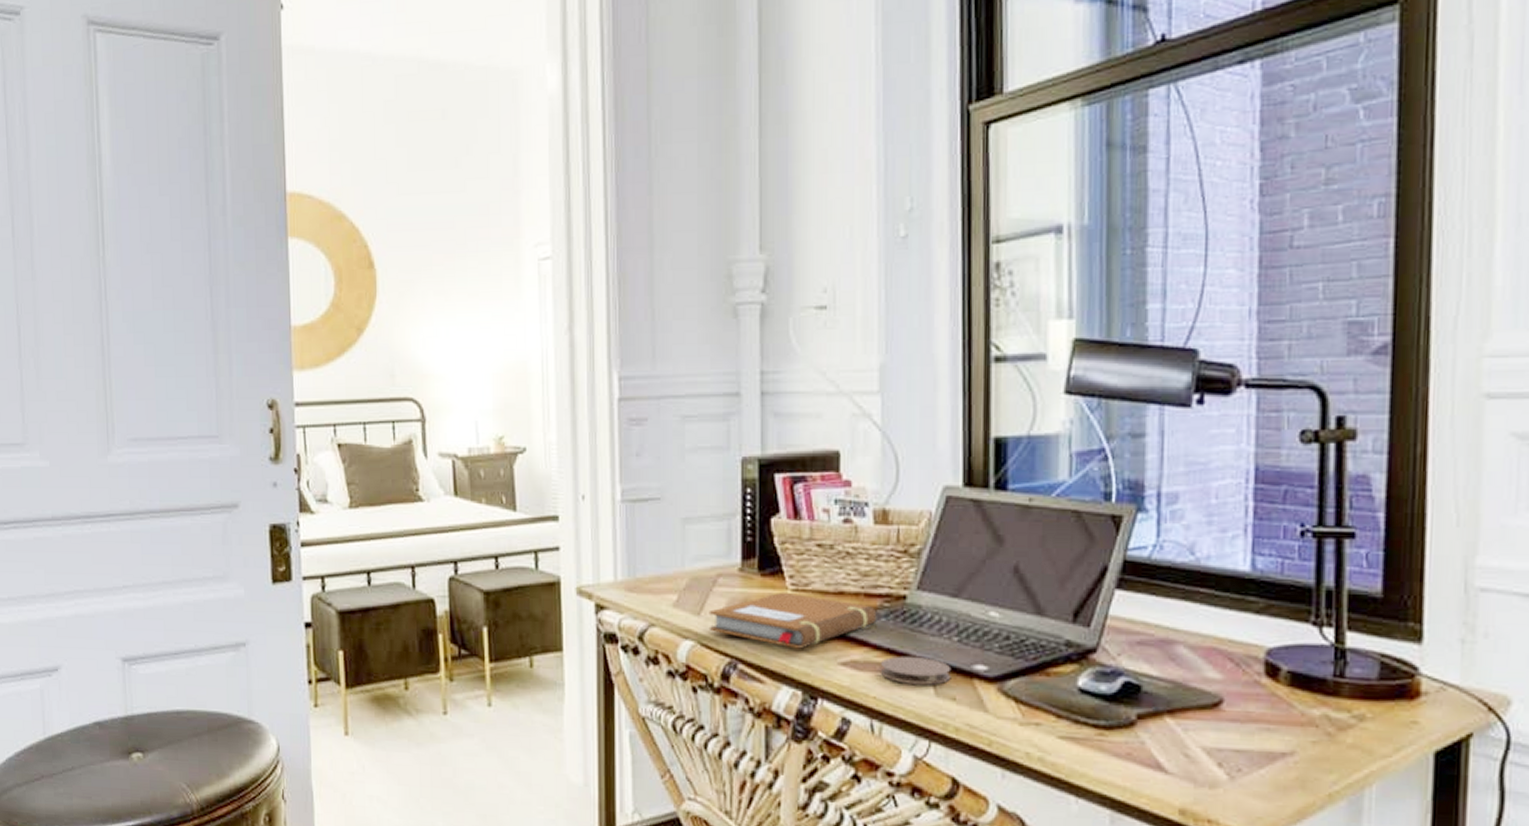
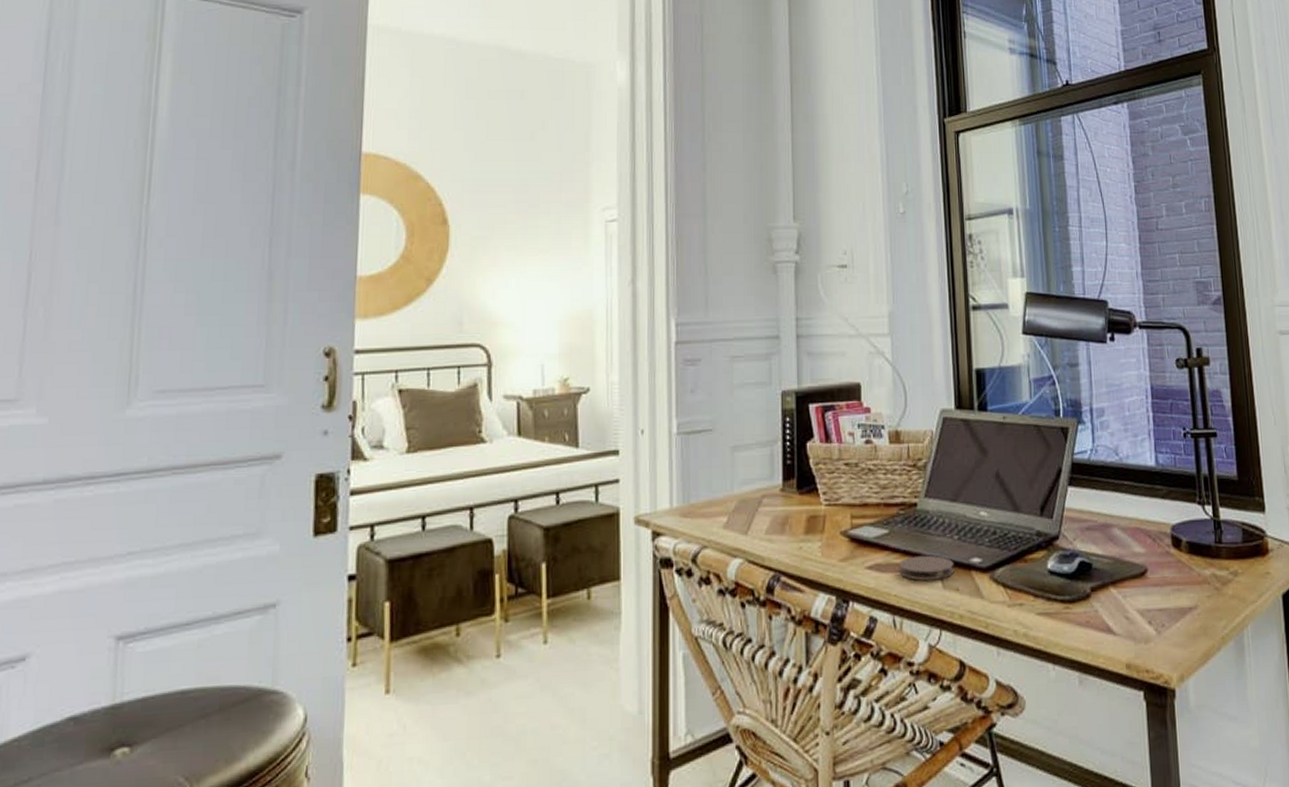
notebook: present [709,591,877,649] -> none [755,507,895,558]

